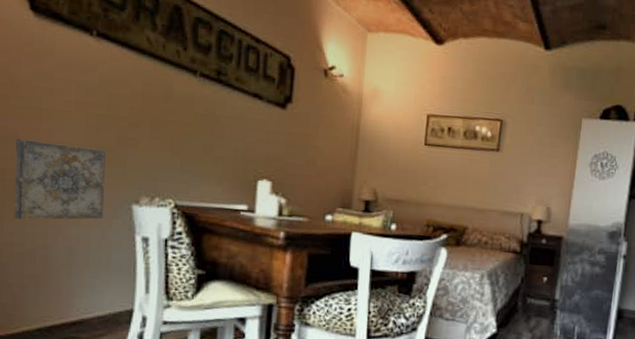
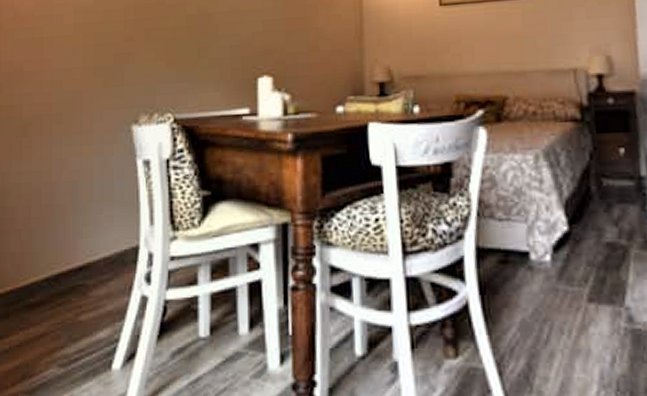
wall art: present [14,139,106,220] -> none [20,70,105,157]

